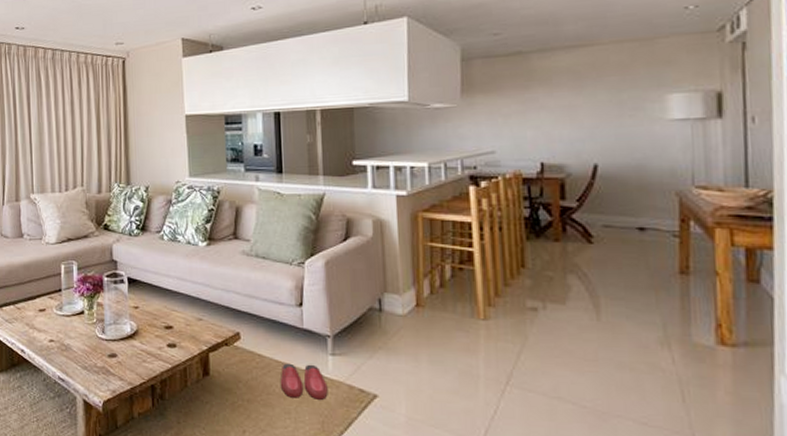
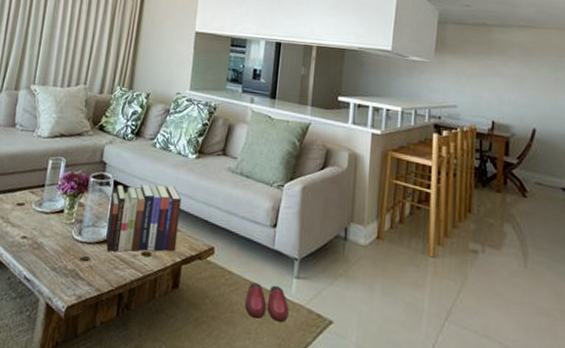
books: none [126,276,201,346] -> present [105,184,182,252]

